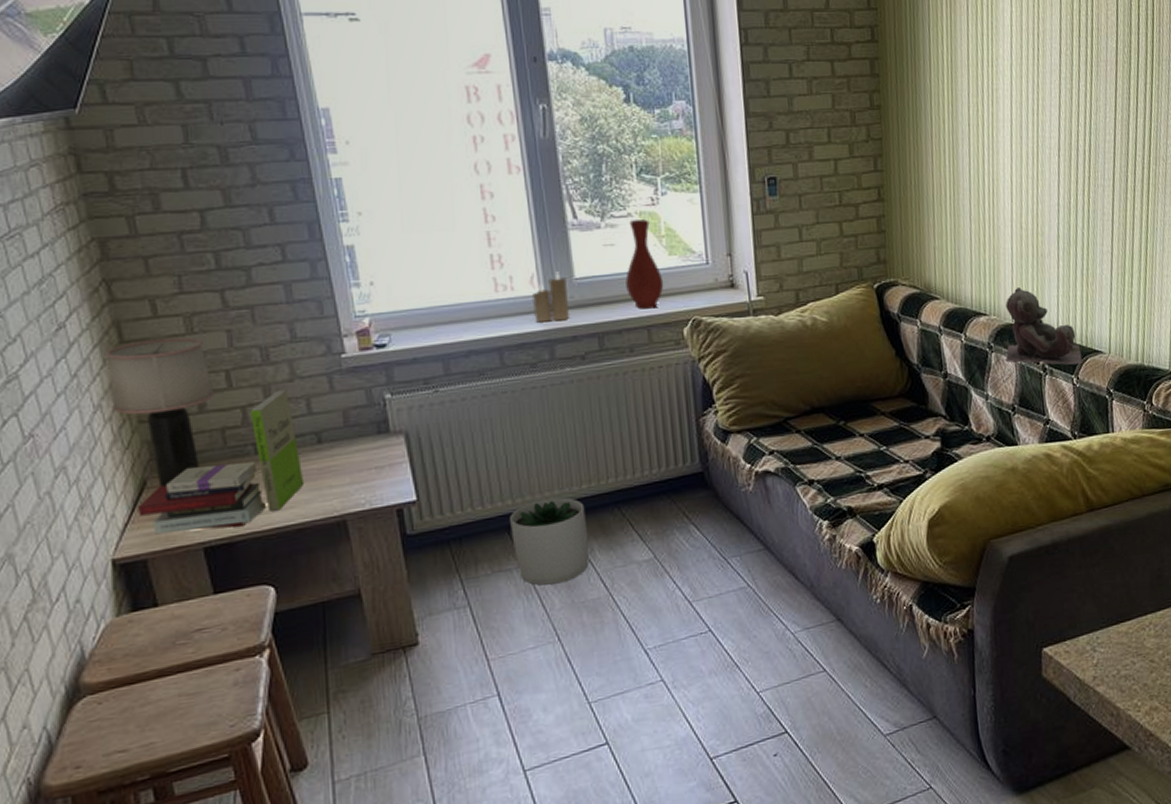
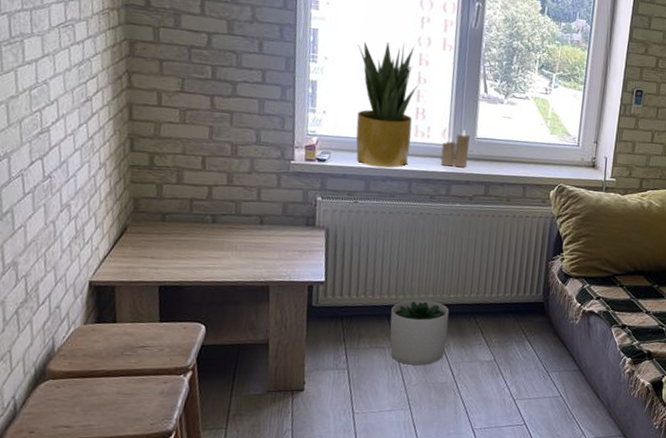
table lamp: present [106,337,215,488] -> none [113,121,192,235]
books: present [138,461,266,535] -> none [116,223,212,275]
book: present [249,389,305,511] -> none [212,178,246,269]
planter: none [397,173,493,342] -> present [355,42,418,169]
vase: present [625,219,664,309] -> none [513,102,543,172]

